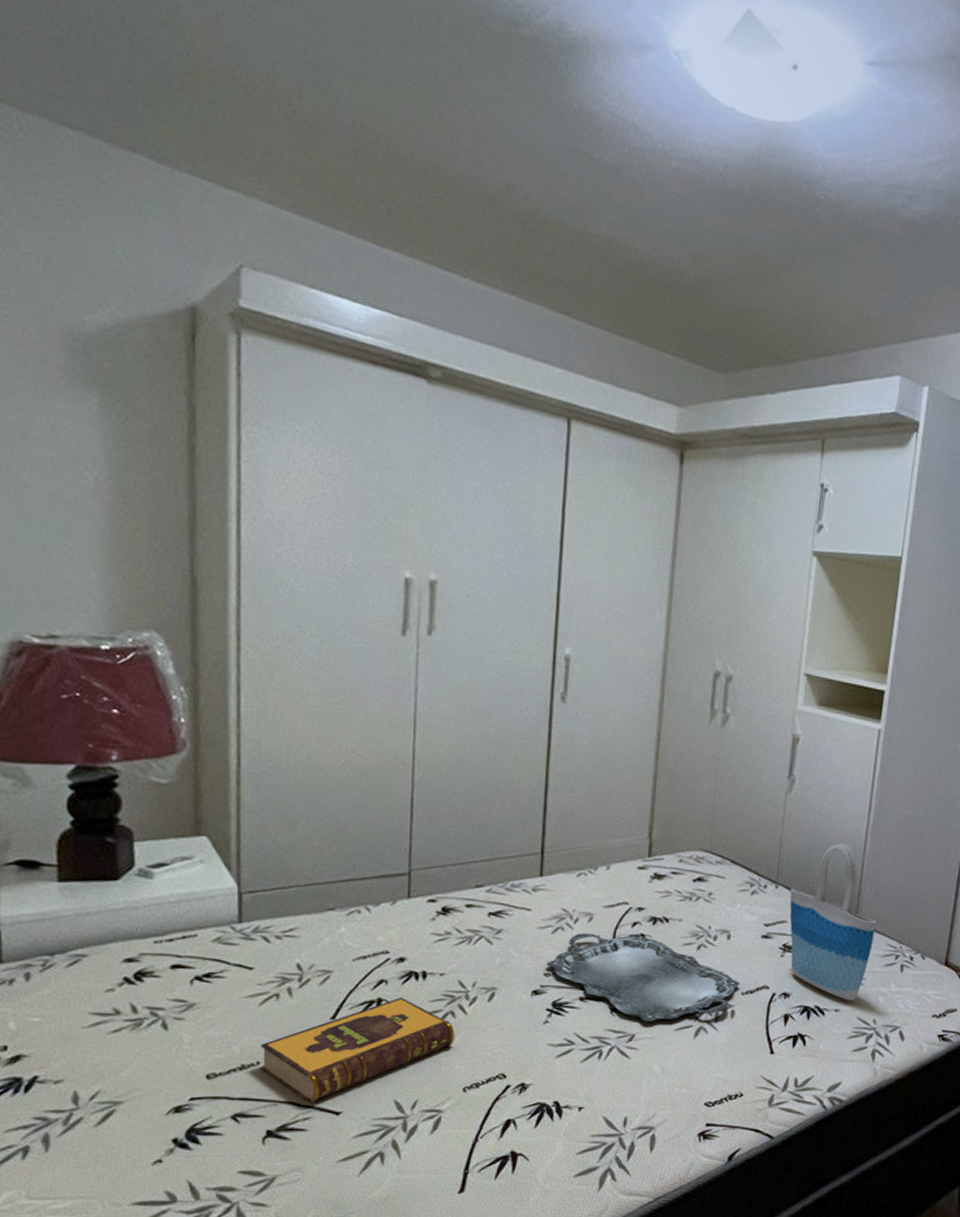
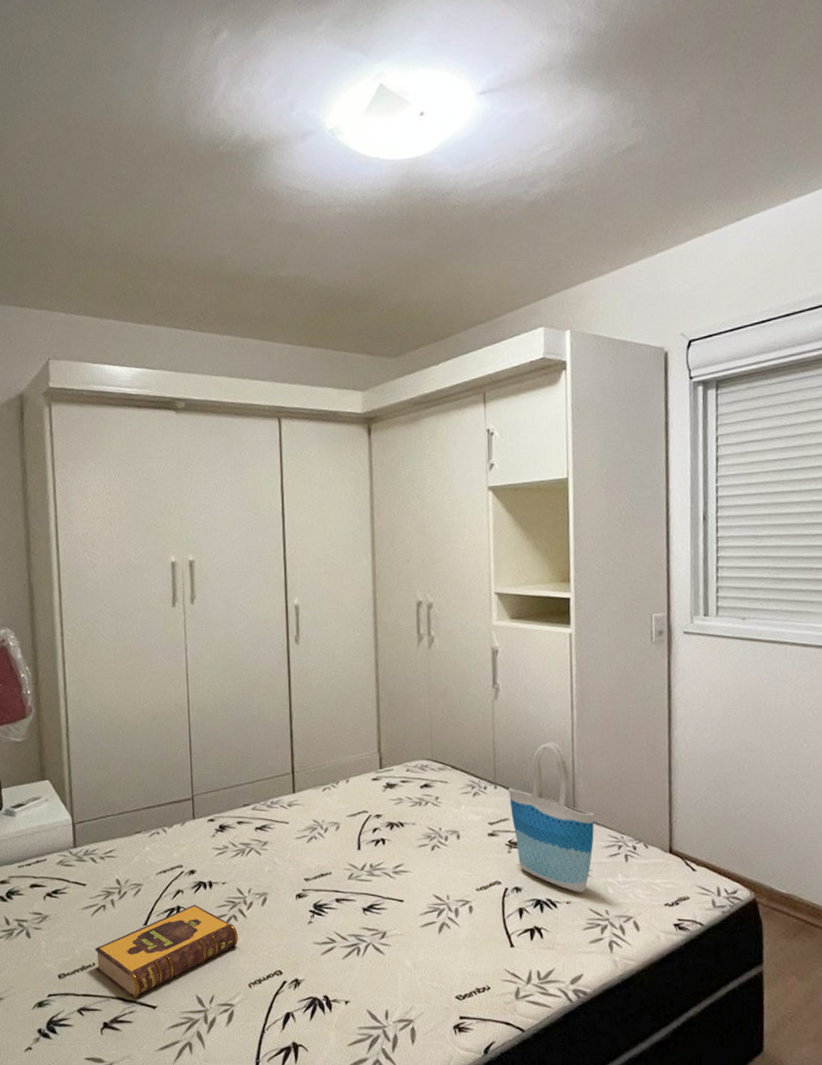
serving tray: present [546,933,740,1021] -> none [305,840,474,919]

